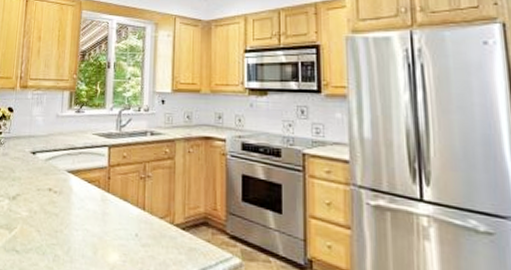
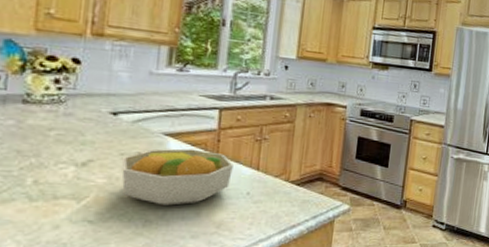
fruit bowl: none [38,185,122,242] -> present [121,148,233,206]

